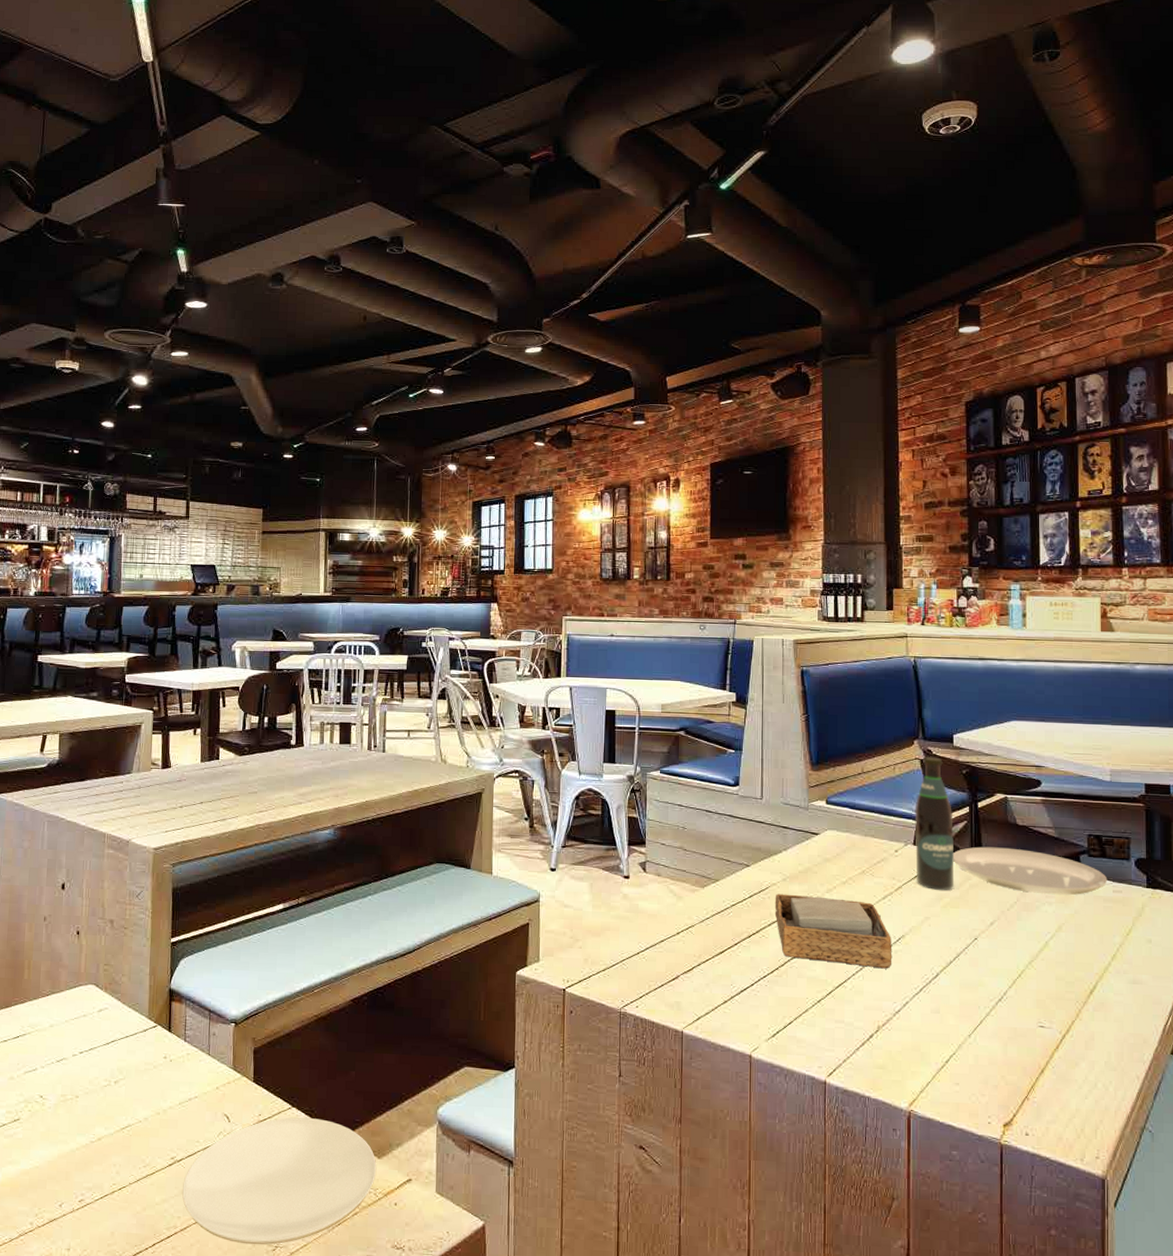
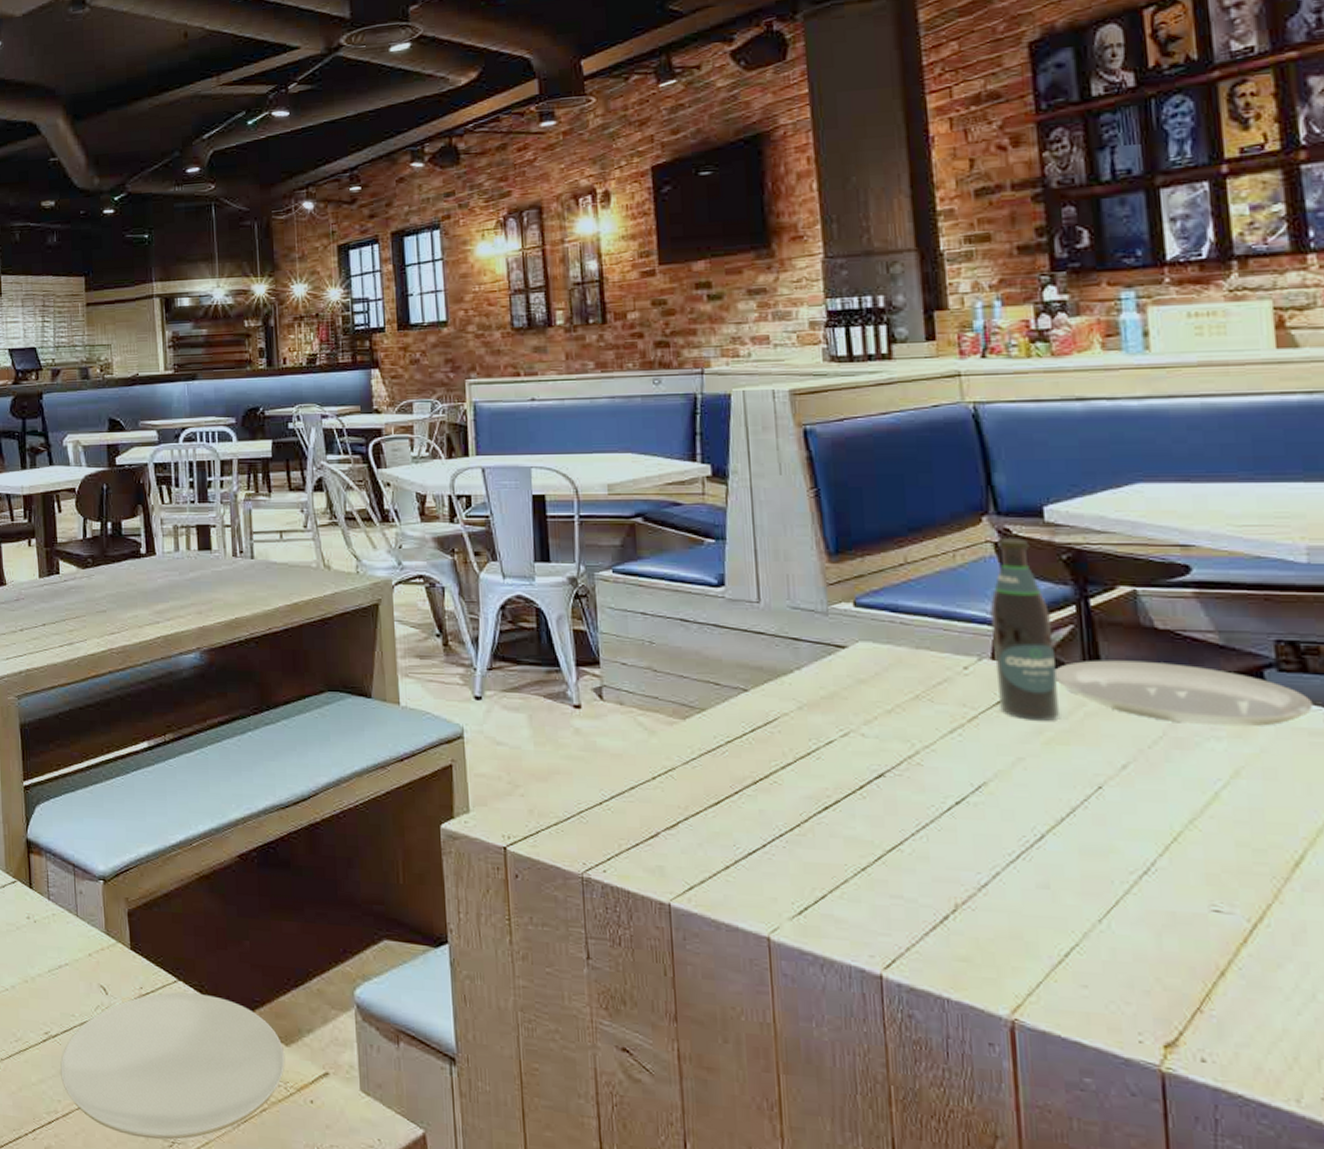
napkin holder: present [774,893,893,969] -> none [788,726,971,828]

